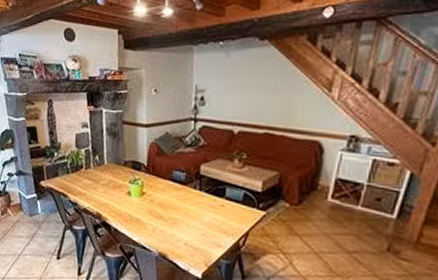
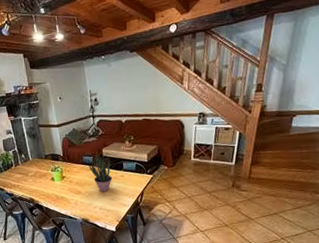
potted plant: none [178,172,209,223] -> present [89,155,112,192]

